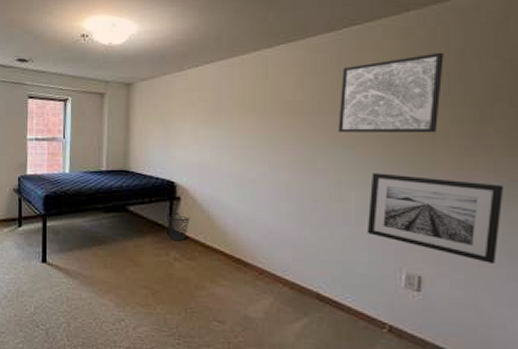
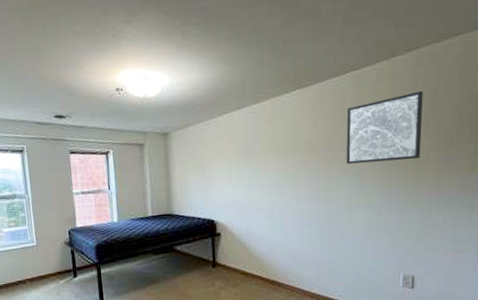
wastebasket: present [167,212,190,242] -> none [210,246,231,273]
wall art: present [366,173,504,264] -> none [372,195,470,259]

